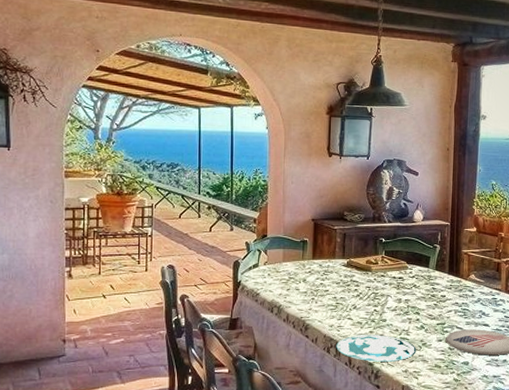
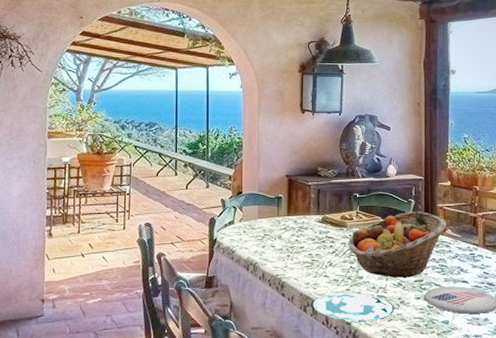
fruit basket: none [372,257,470,322] -> present [347,211,446,279]

